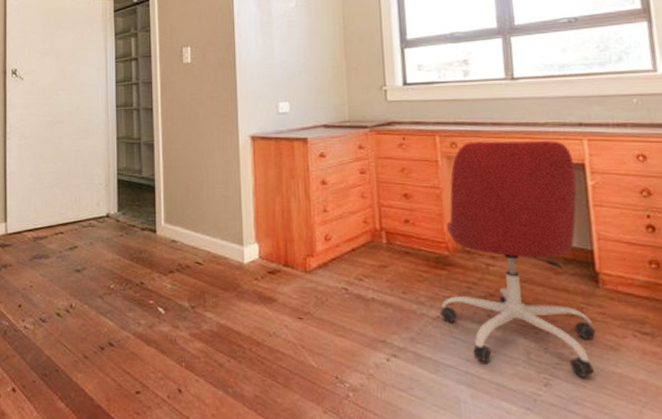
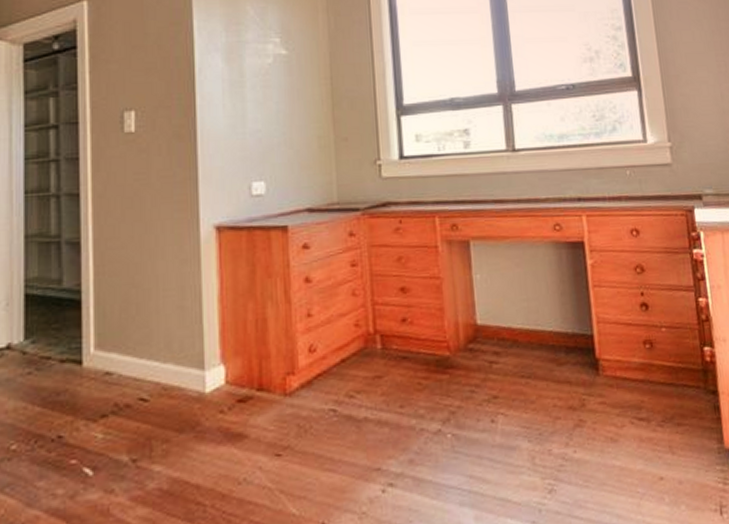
office chair: present [440,141,596,377] -> none [441,218,597,477]

